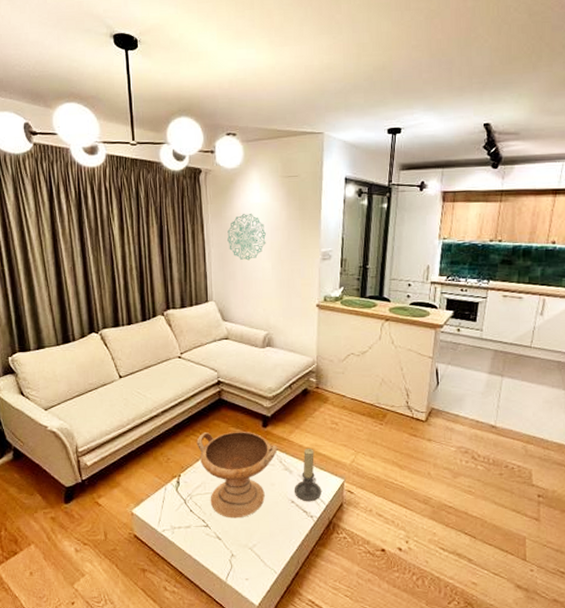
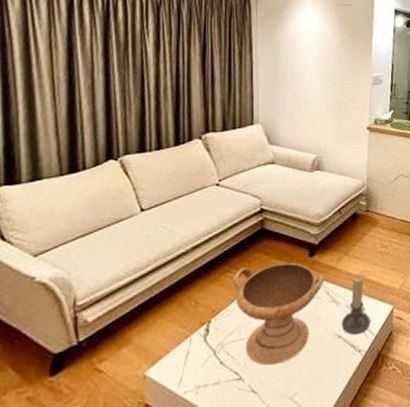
wall decoration: present [227,214,266,261] -> none [278,37,318,83]

